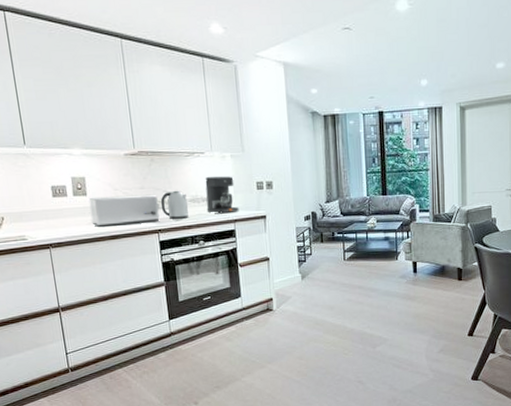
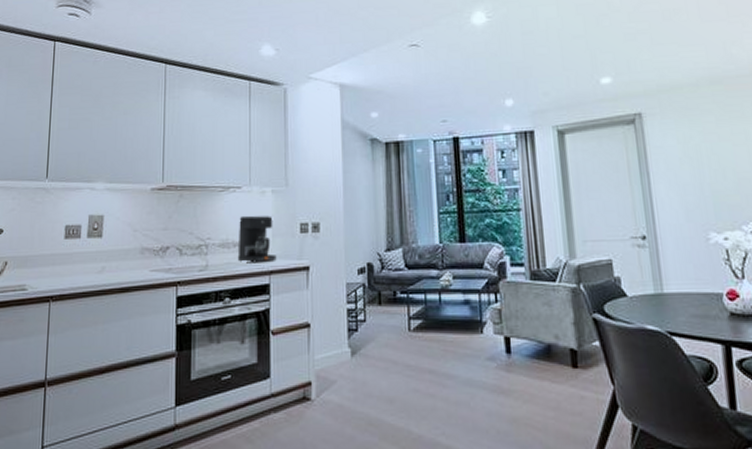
toaster: present [89,194,160,228] -> none [102,237,181,278]
kettle: present [160,190,189,219] -> none [184,232,215,269]

